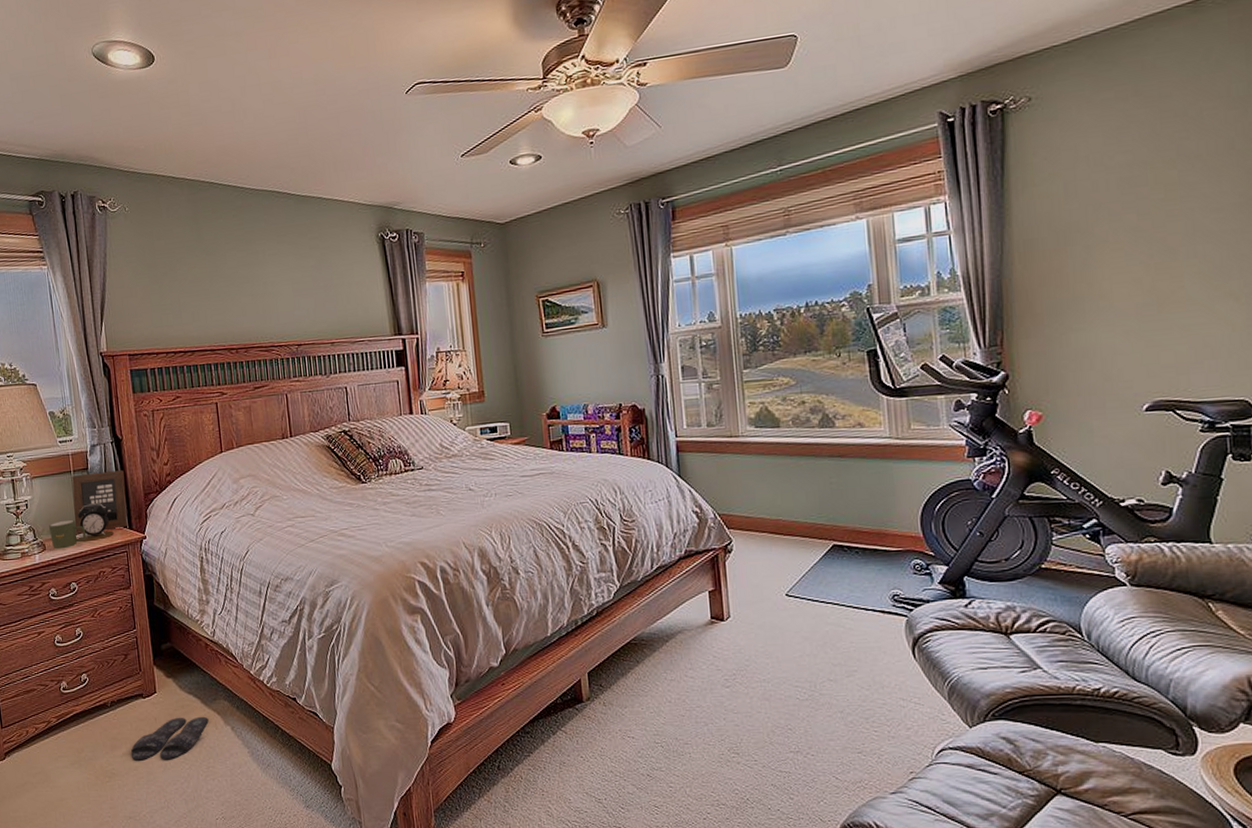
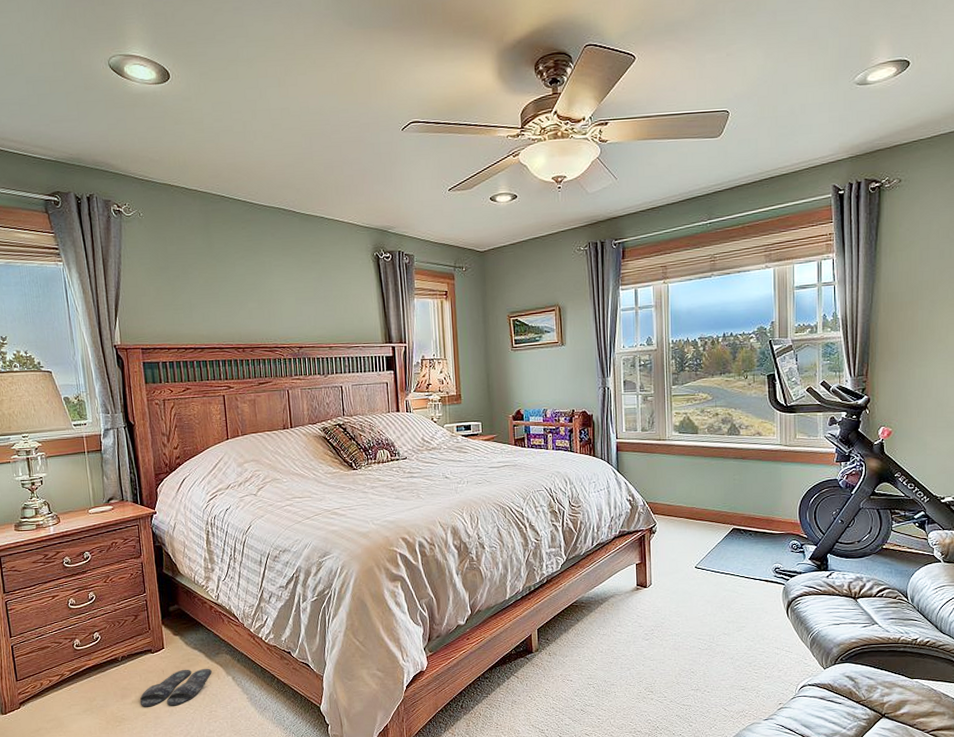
mug: present [48,519,87,551] -> none [62,495,100,523]
picture frame: present [72,470,128,534] -> none [86,452,140,509]
alarm clock: present [77,503,114,541] -> none [91,481,126,515]

